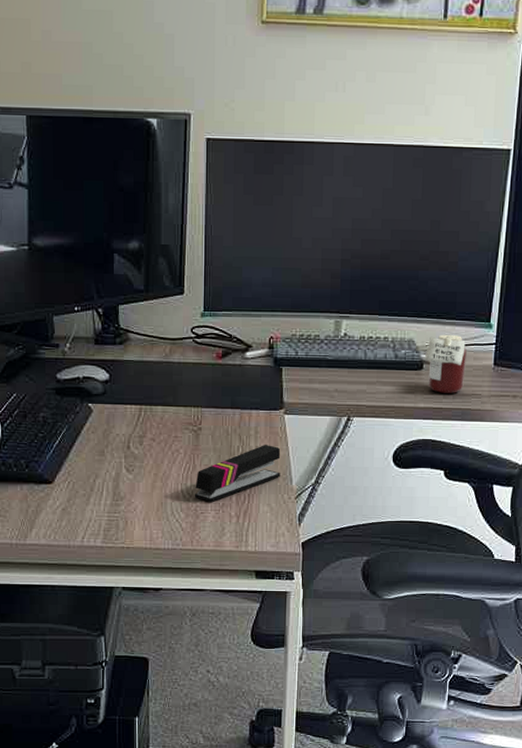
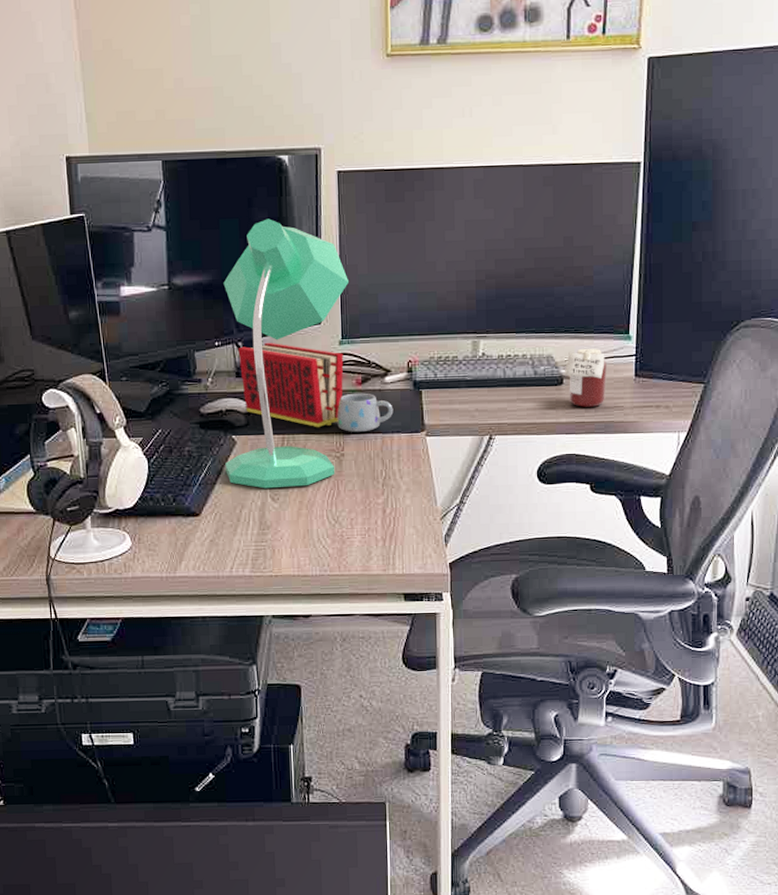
desk lamp: none [80,183,214,459] -> present [223,218,350,489]
book: none [98,310,205,399] -> present [238,342,344,427]
stapler: present [195,445,281,502] -> none [340,467,425,527]
mug: none [196,367,253,407] -> present [337,393,394,433]

